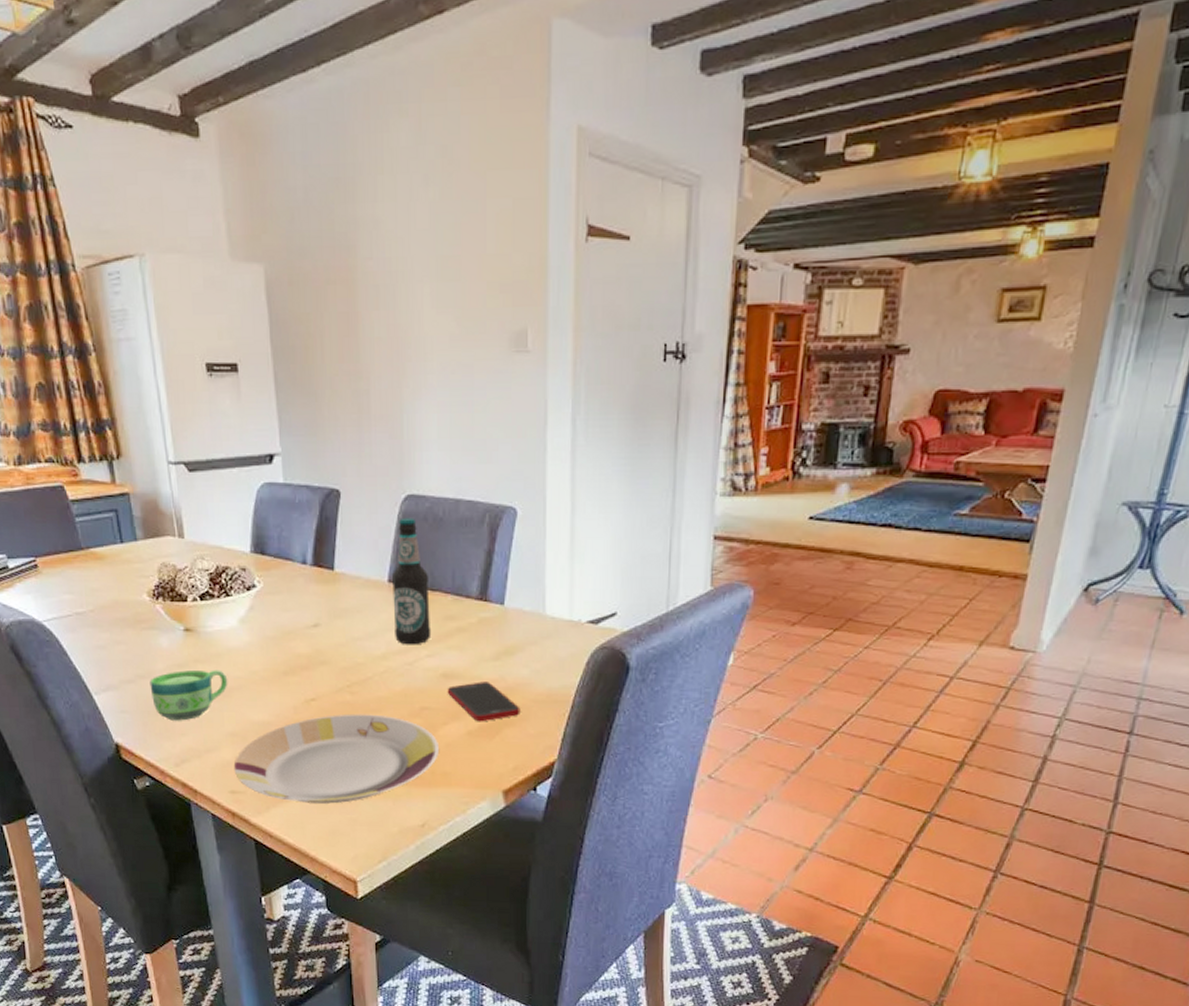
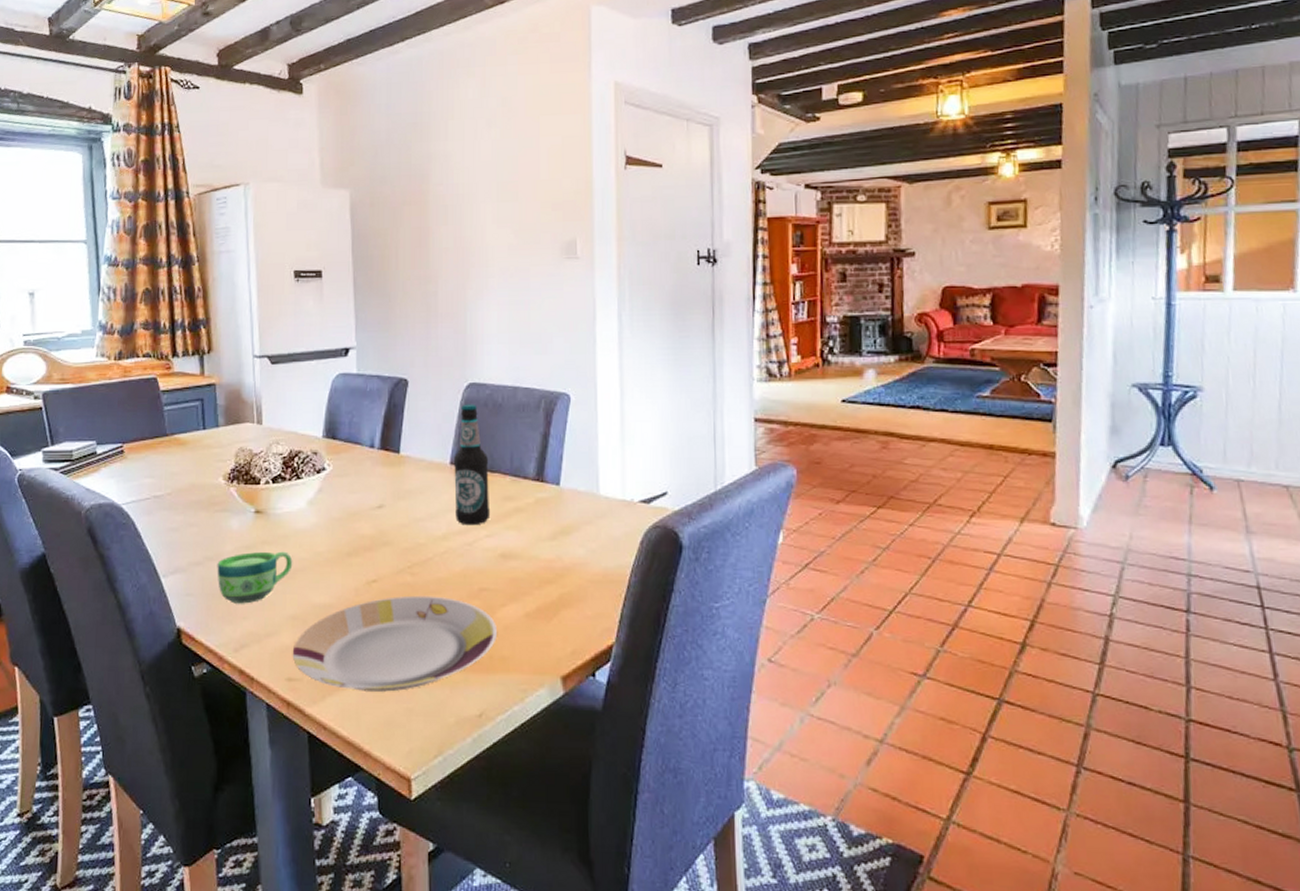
cell phone: present [447,682,521,722] -> none [505,562,577,604]

